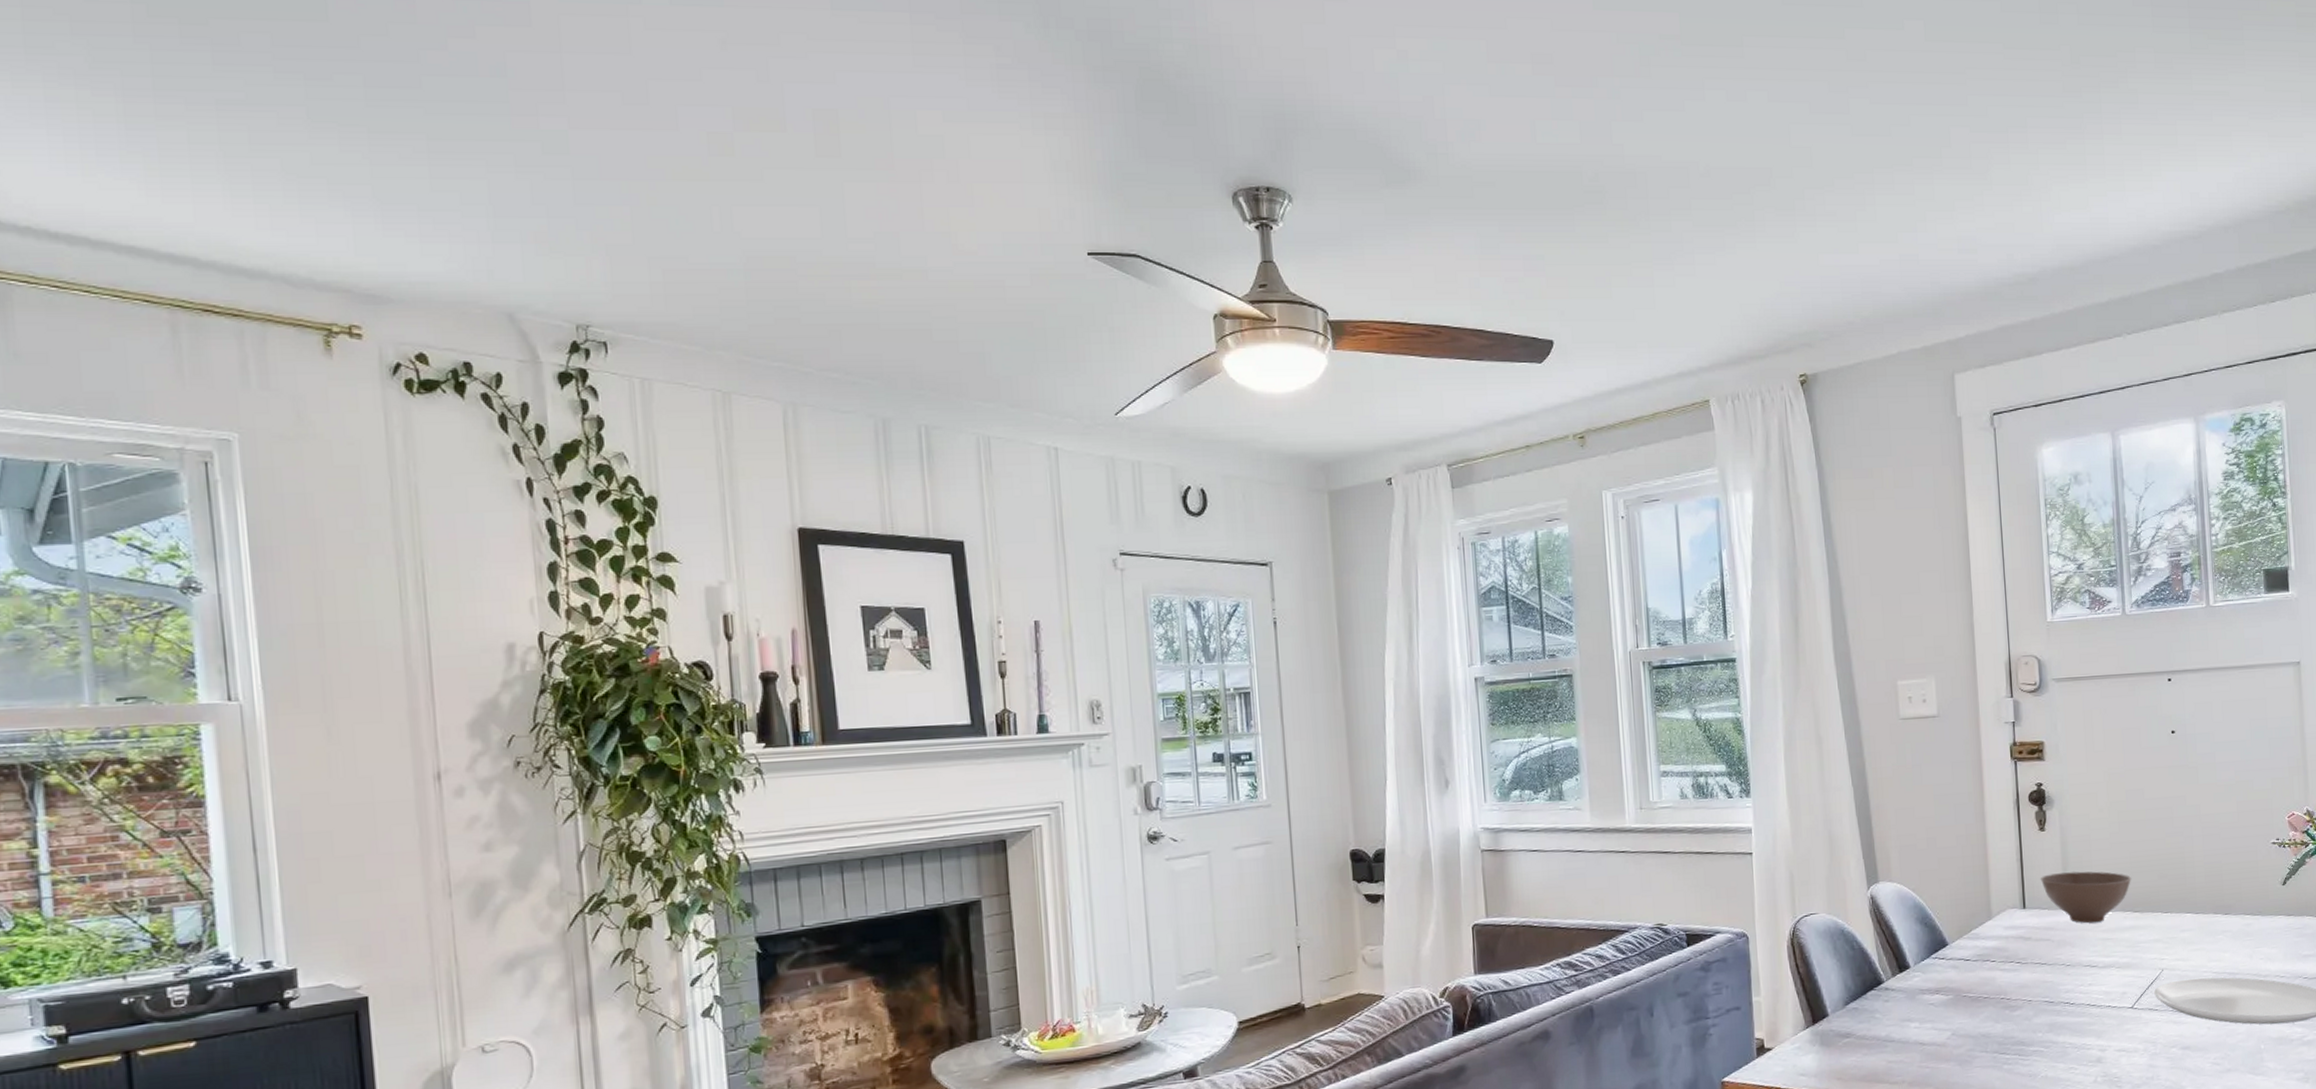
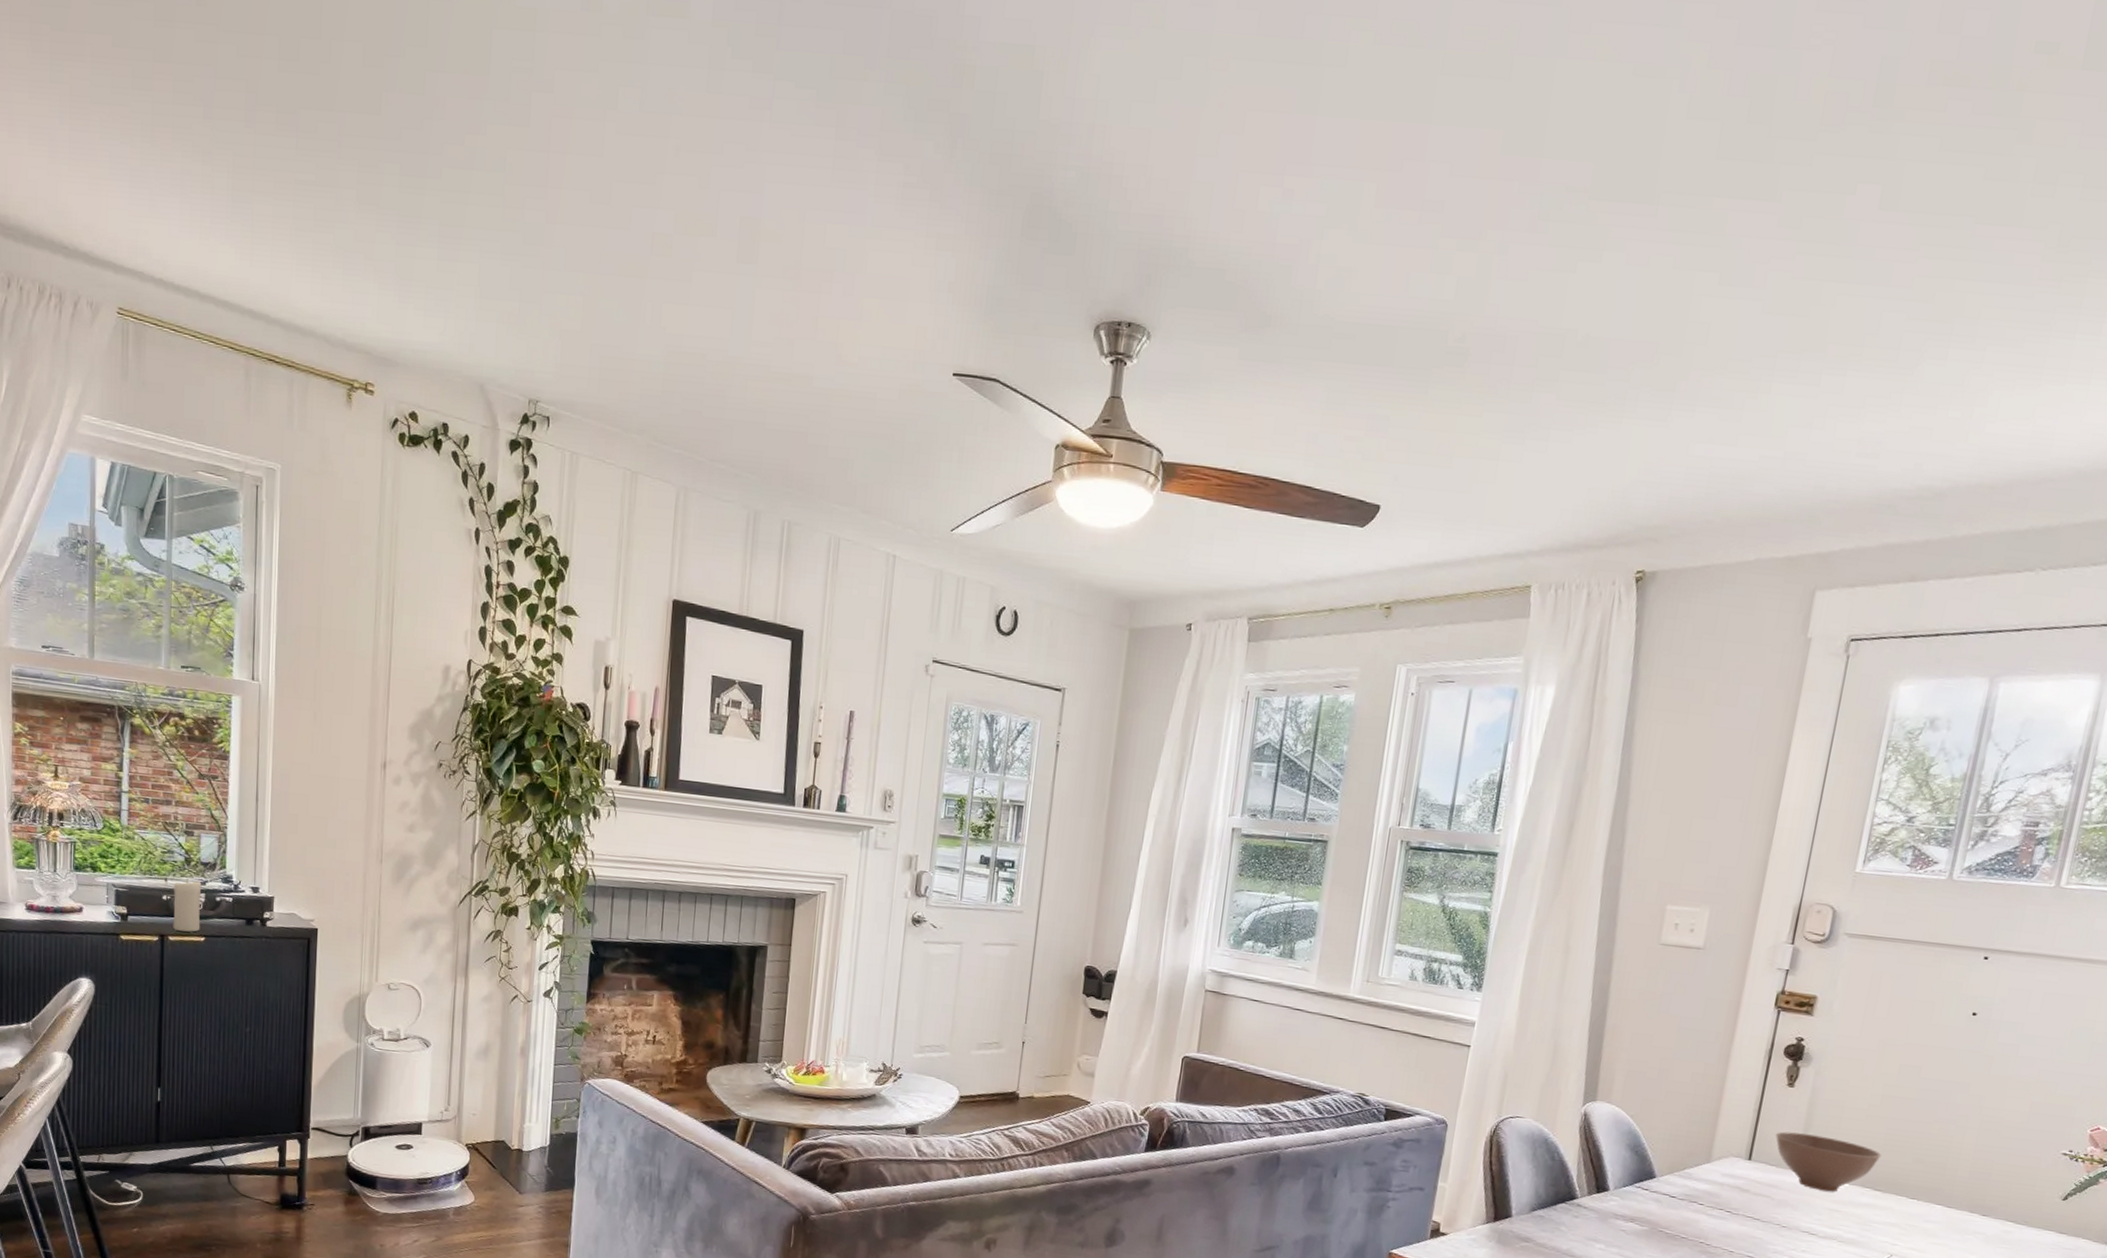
candle: none [138,970,187,1042] -> present [173,879,202,933]

